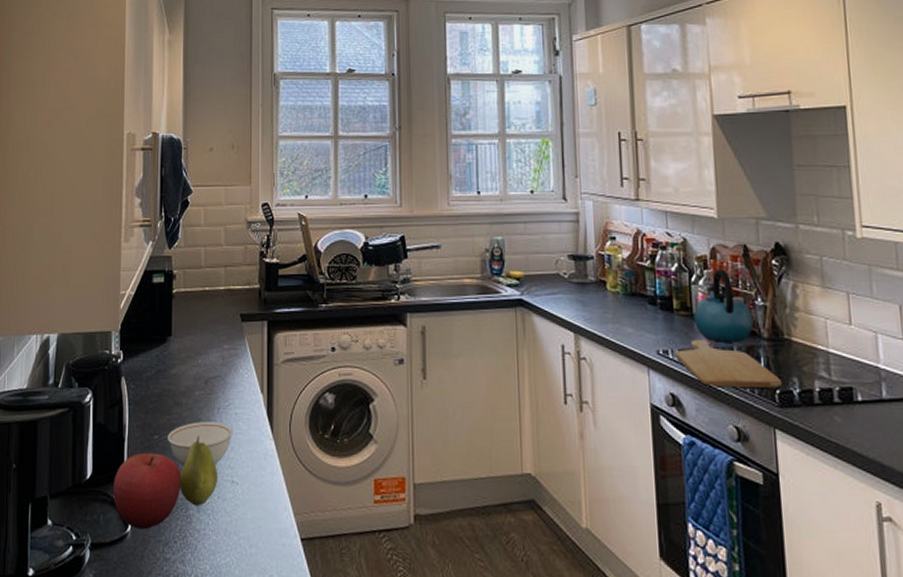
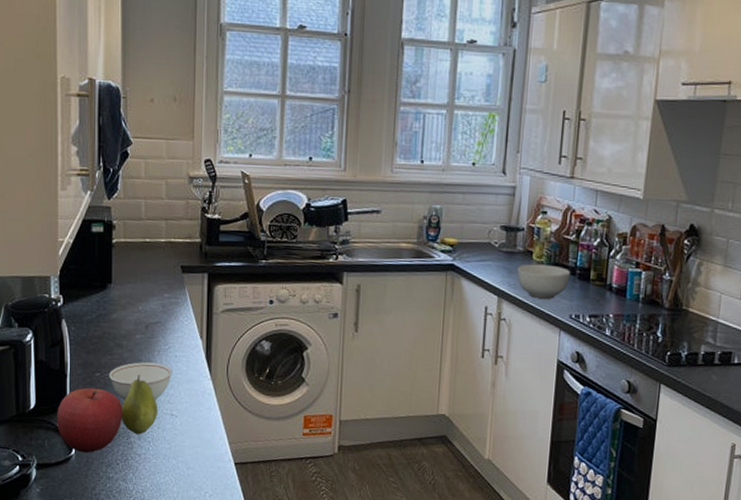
bowl: none [592,295,651,333] -> present [517,264,571,299]
chopping board: present [675,339,783,389] -> none [585,306,674,350]
kettle: present [694,269,754,343] -> none [607,245,659,311]

